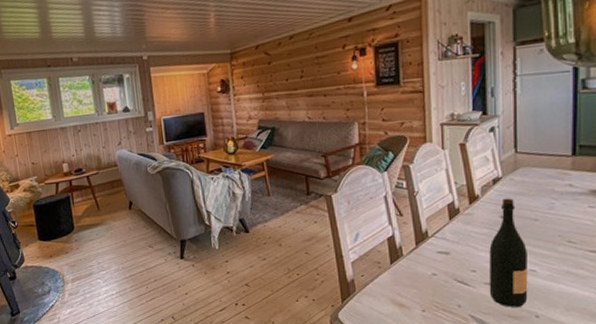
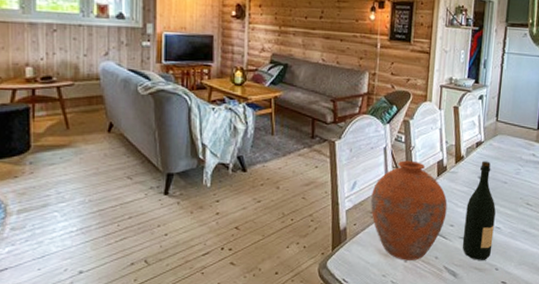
vase: none [376,206,466,310] -> present [371,160,448,260]

